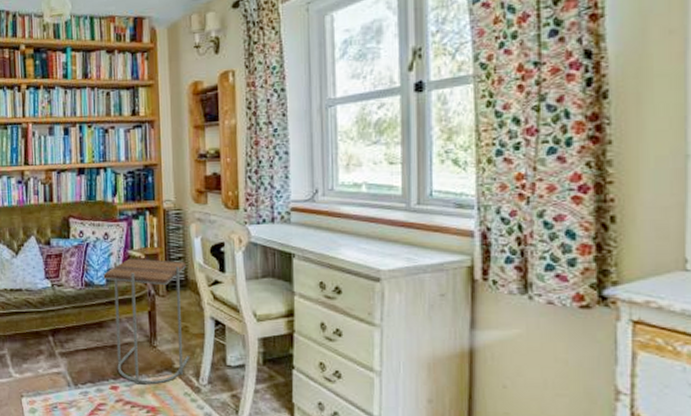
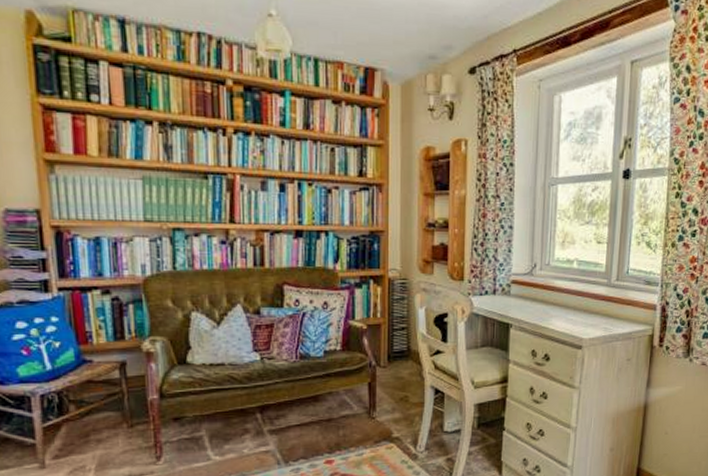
side table: present [103,258,190,385] -> none [321,328,409,456]

